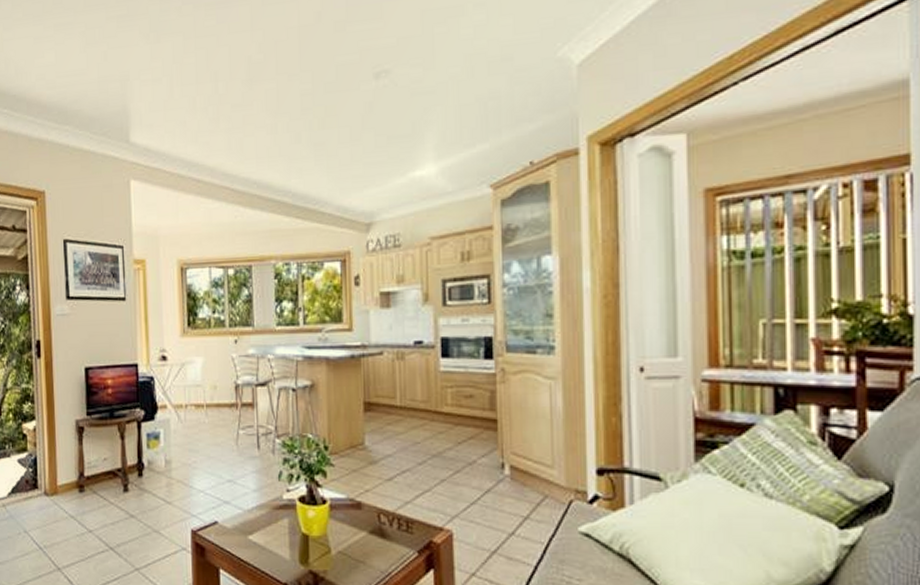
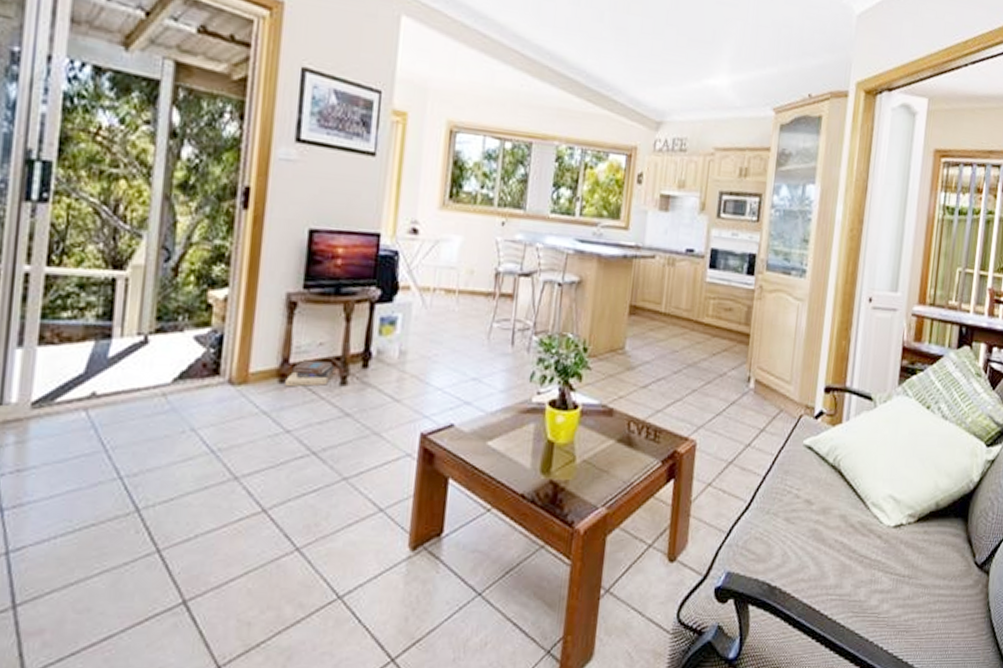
books: none [83,473,118,495] -> present [285,360,335,387]

